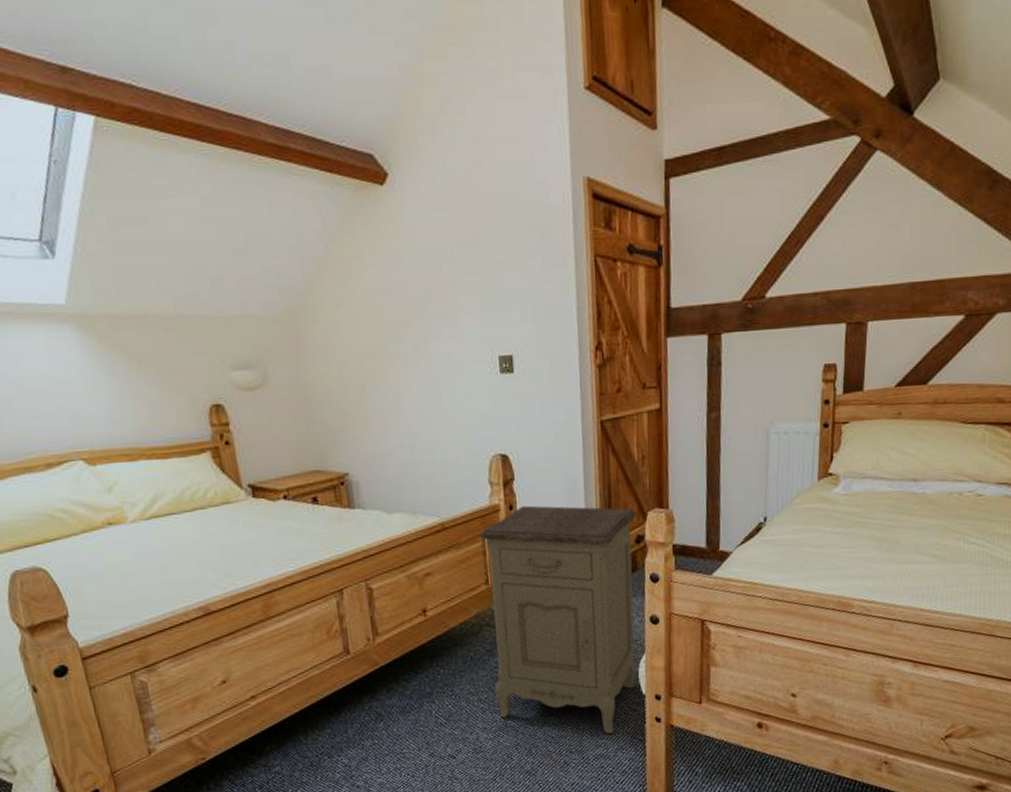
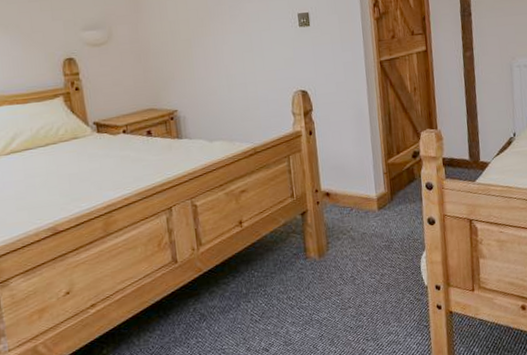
nightstand: present [479,505,637,735] -> none [285,130,418,322]

